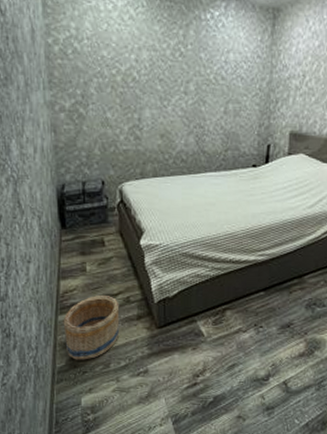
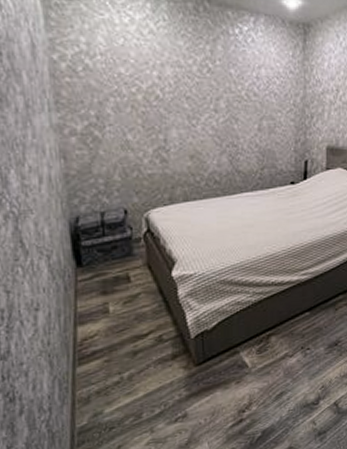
basket: present [63,295,120,360] -> none [82,337,152,416]

